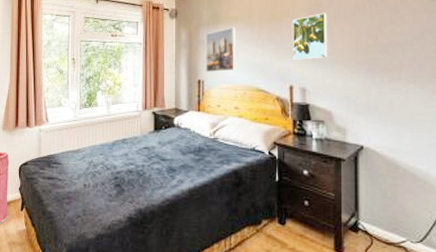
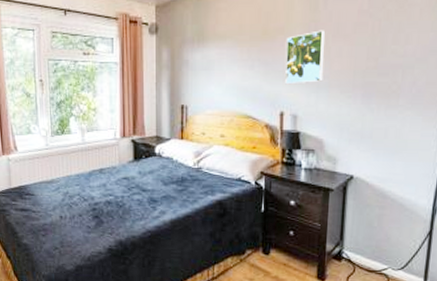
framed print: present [206,26,236,72] -> none [190,45,224,96]

